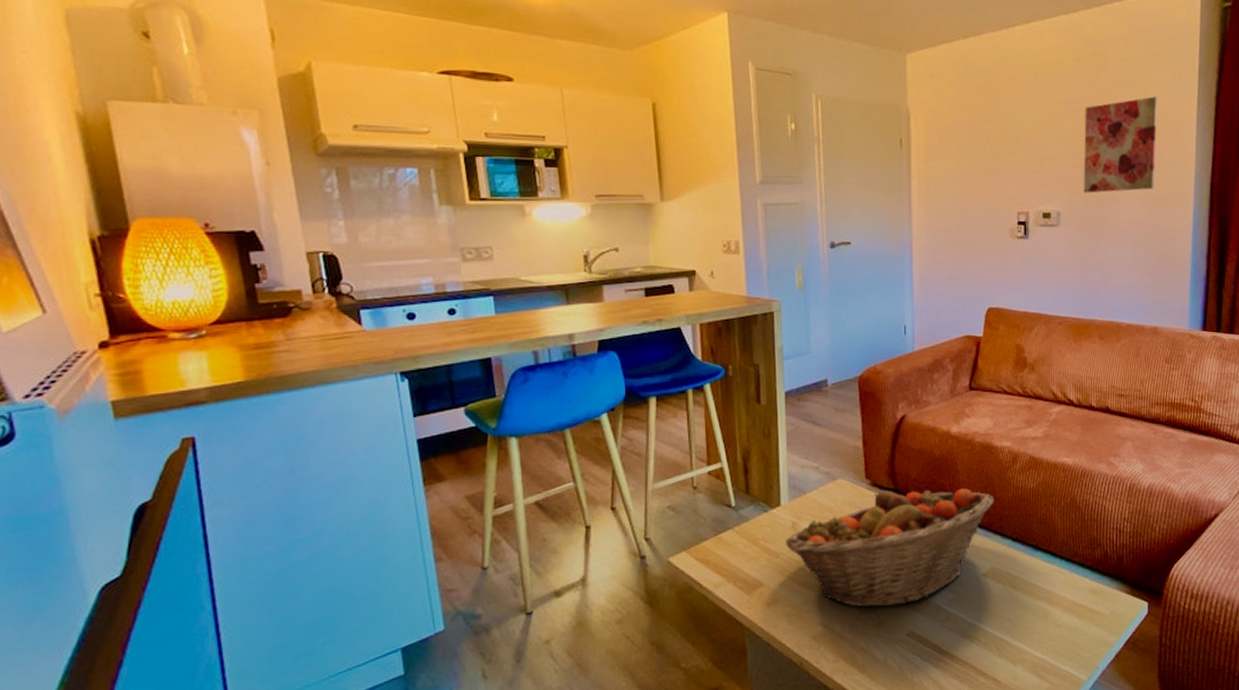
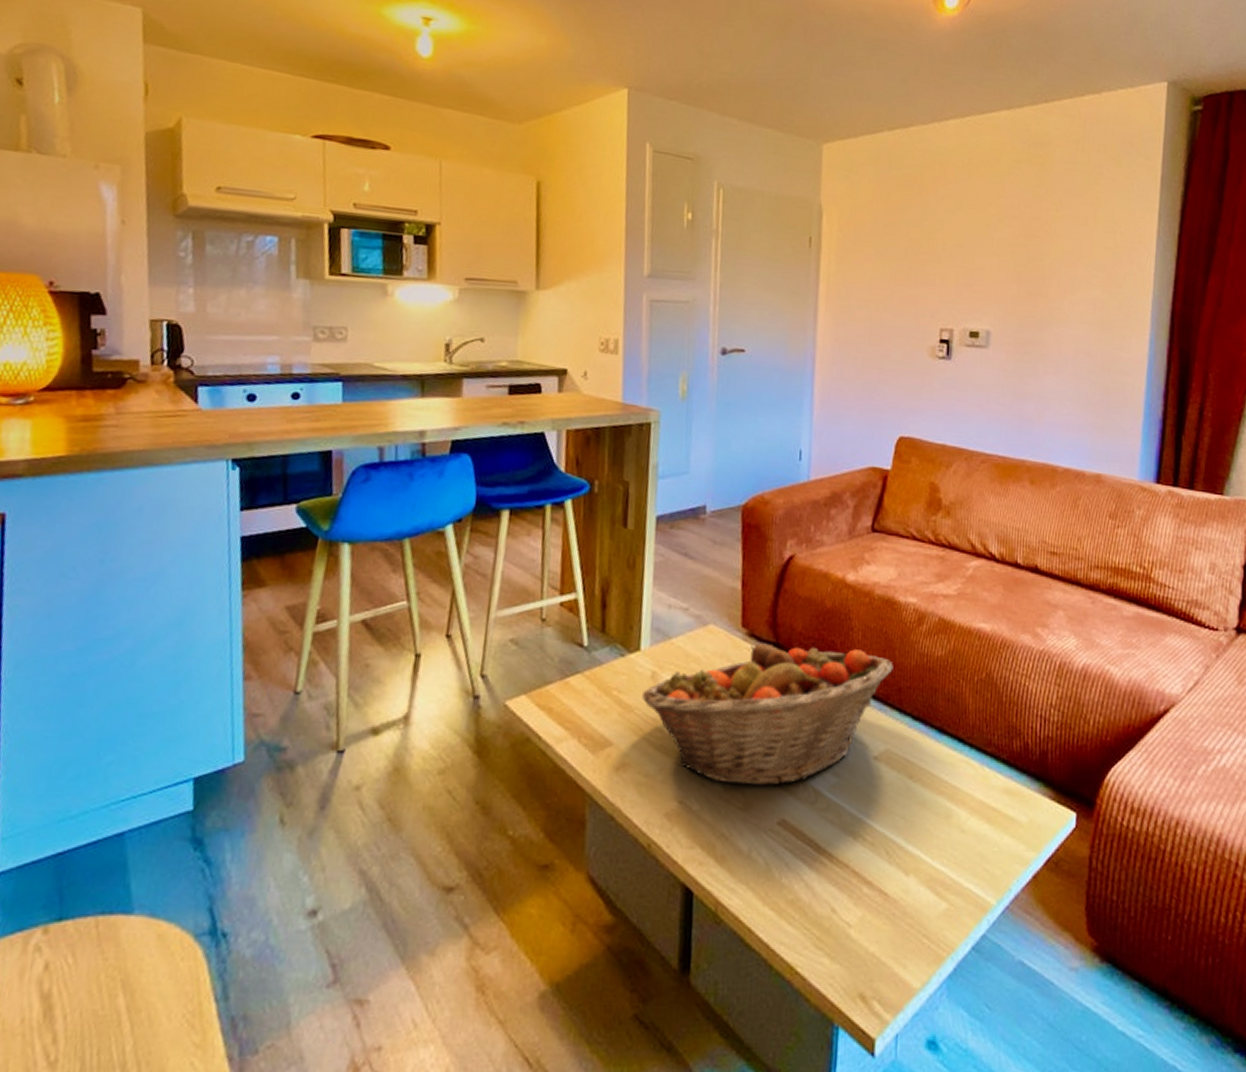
wall art: present [1083,96,1158,193] -> none [1018,206,1111,313]

